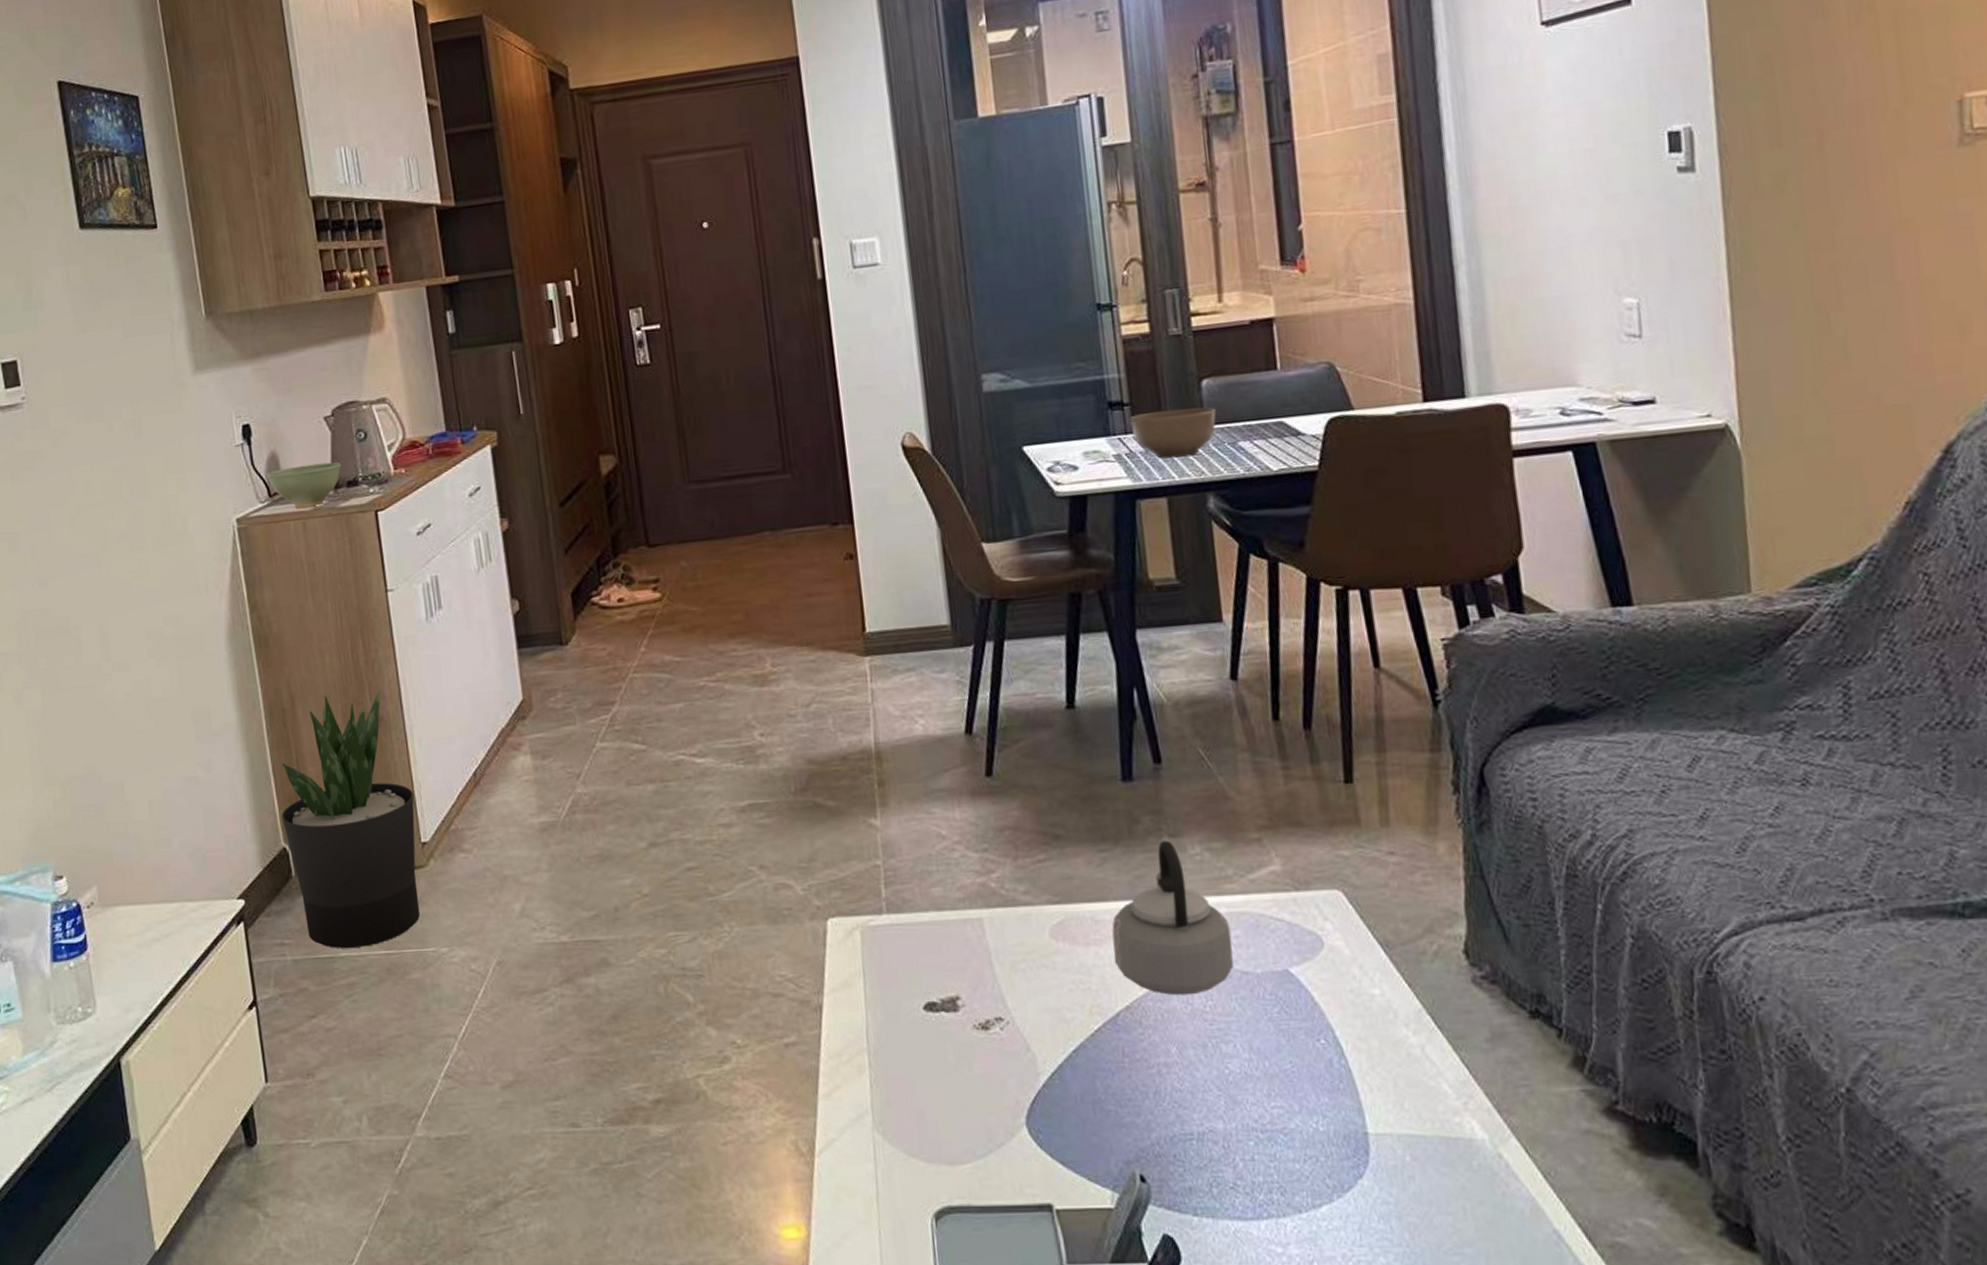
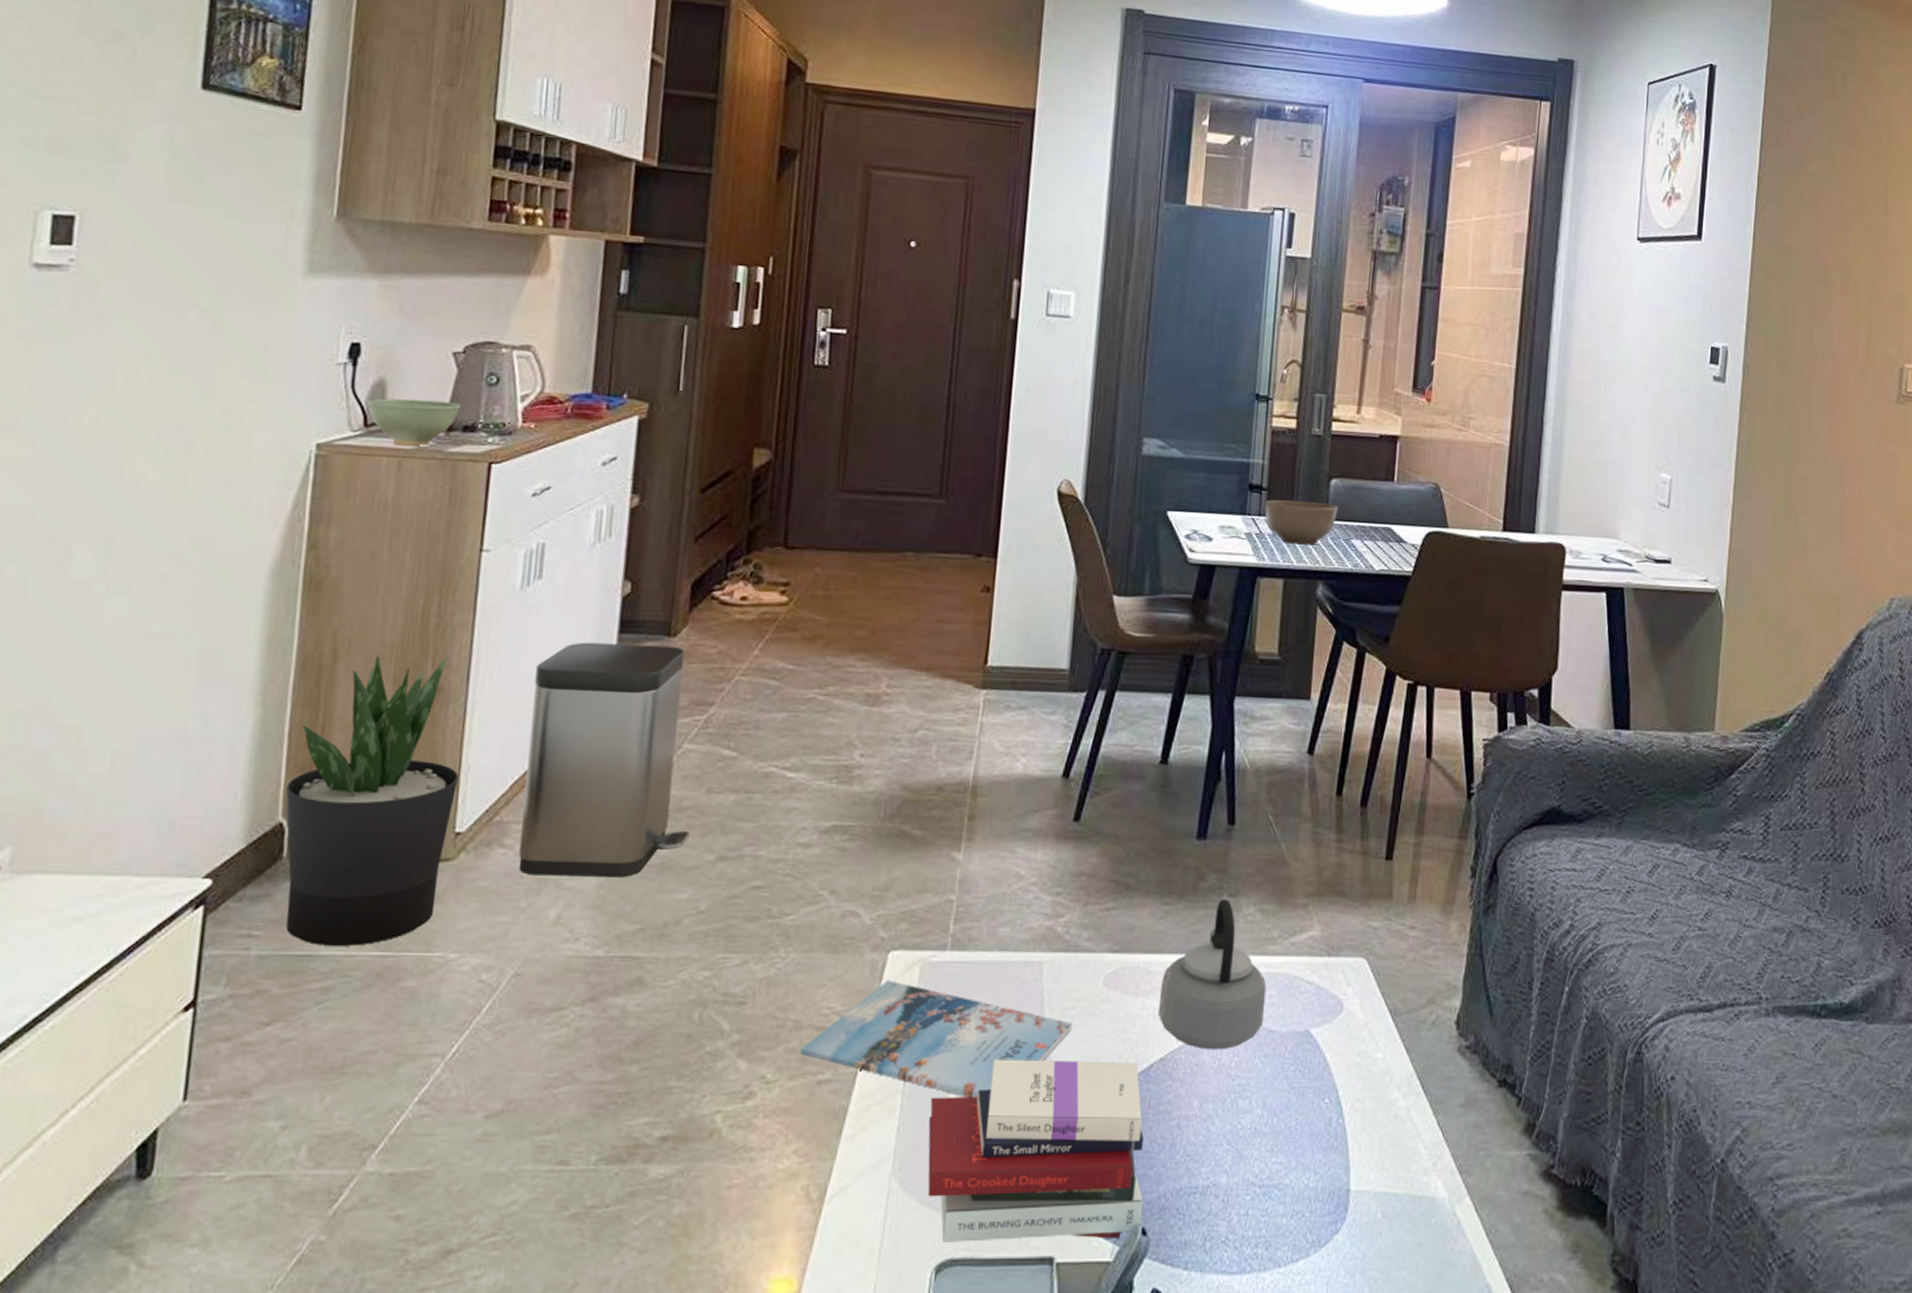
pedal bin: none [455,654,620,875] -> present [518,642,690,878]
magazine: none [763,946,1027,1054] -> present [800,980,1073,1098]
books: none [897,1011,1138,1191] -> present [927,1059,1144,1242]

